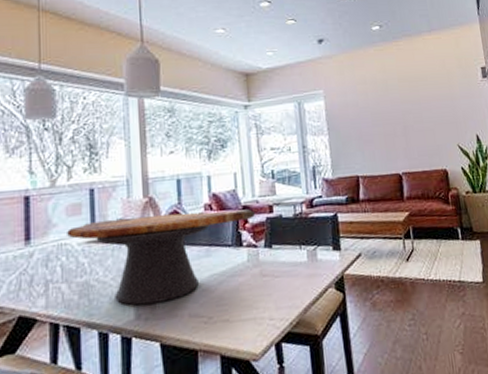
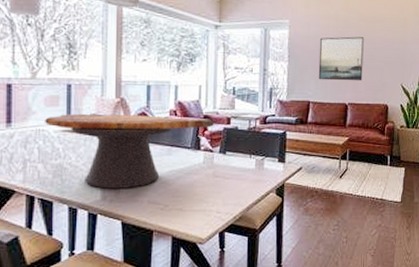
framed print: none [359,98,414,151] -> present [318,36,364,81]

